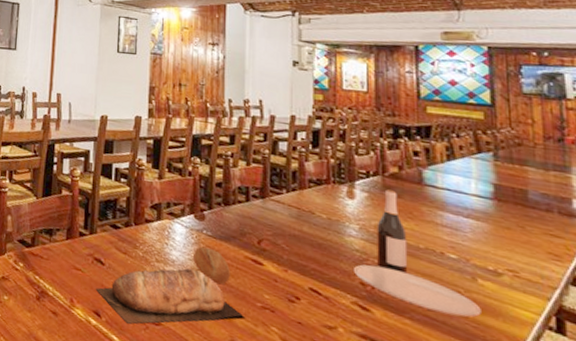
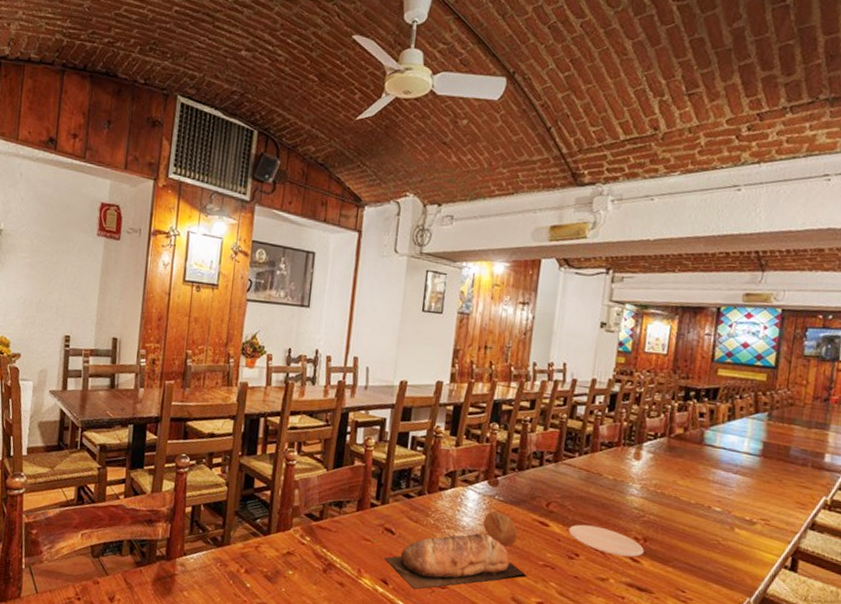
plate: none [285,264,373,305] -> present [568,524,644,558]
plate: present [352,264,481,318] -> none [629,520,733,563]
wine bottle: present [376,189,408,273] -> none [652,450,682,527]

